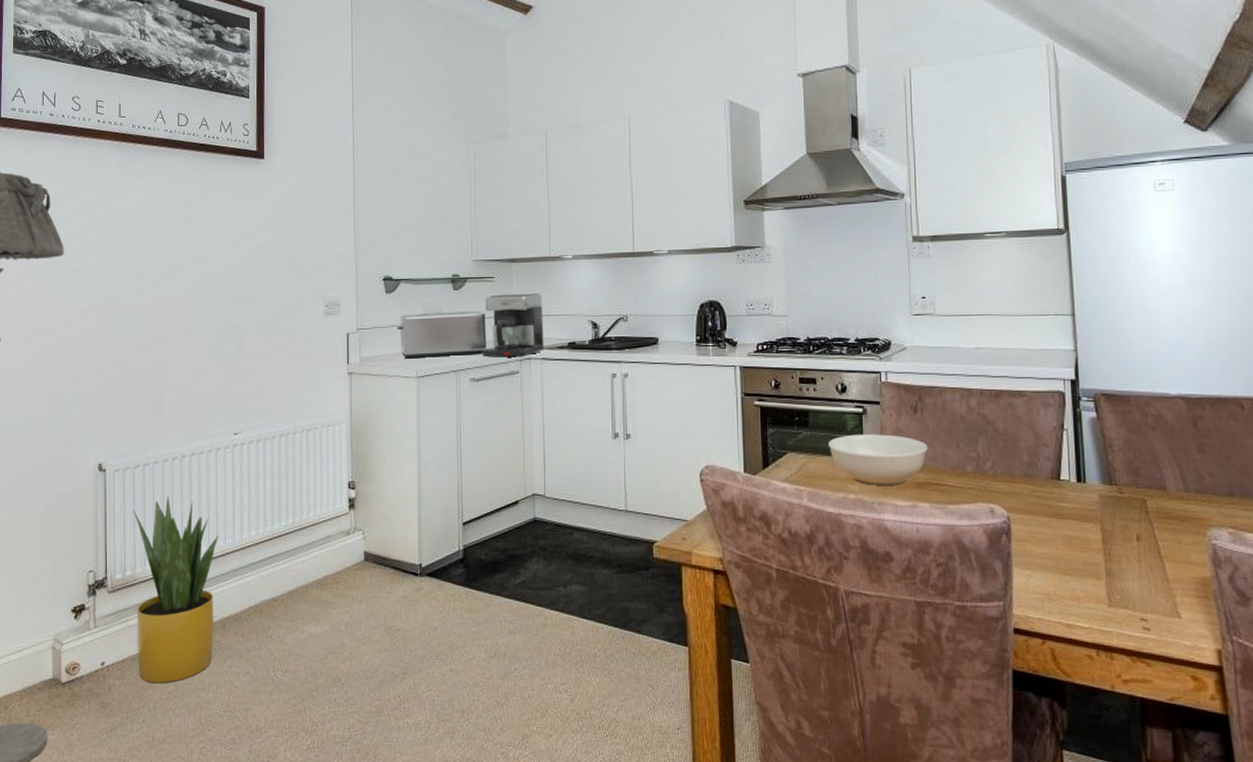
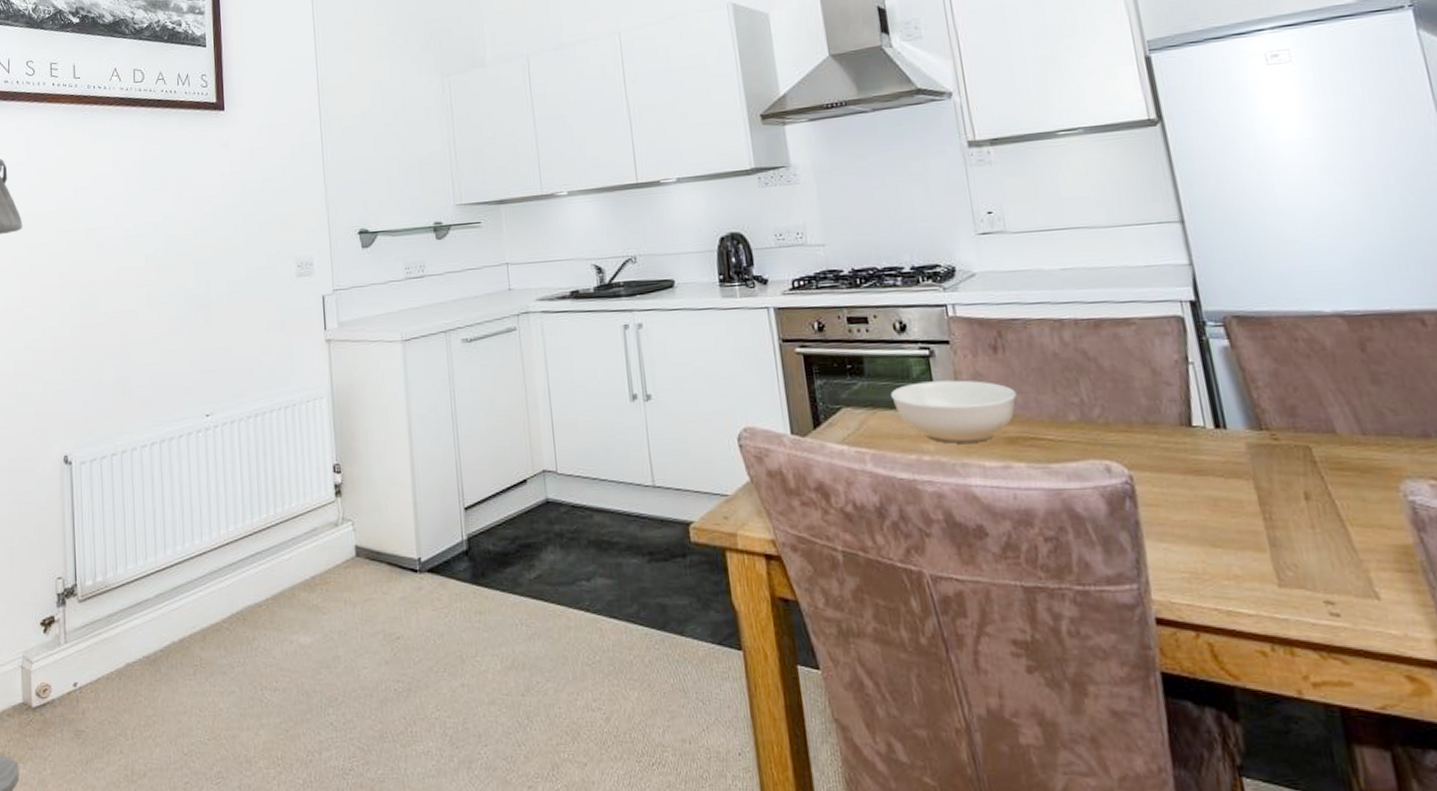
planter: present [132,496,219,684] -> none [101,489,195,707]
toaster: present [397,311,486,359] -> none [377,261,478,321]
coffee maker: present [483,293,544,358] -> none [473,237,543,314]

